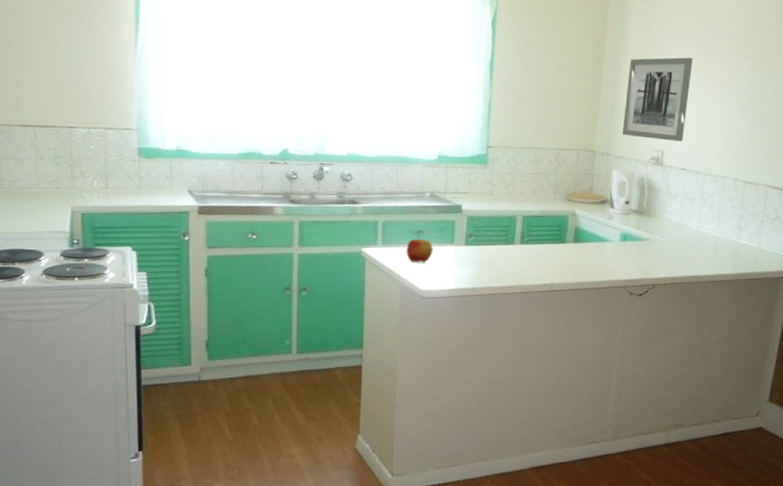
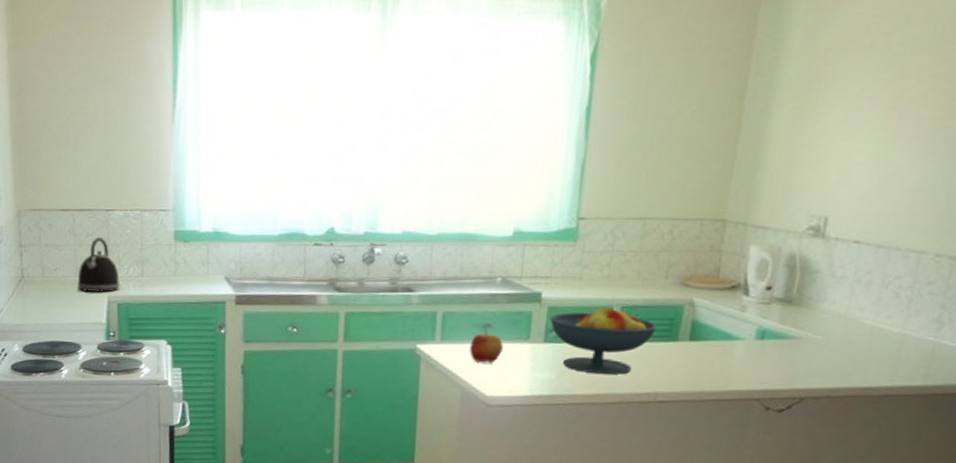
kettle: none [39,152,84,203] -> present [77,237,120,293]
fruit bowl: none [469,217,551,270] -> present [549,307,658,375]
wall art: present [622,57,693,142] -> none [766,85,882,204]

